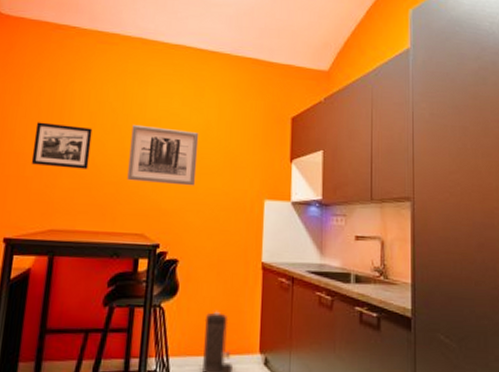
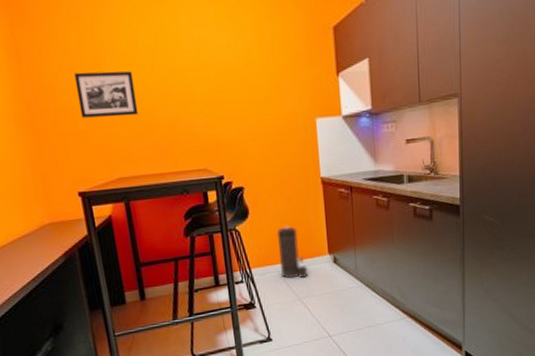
wall art: present [127,124,199,186] -> none [171,58,247,120]

